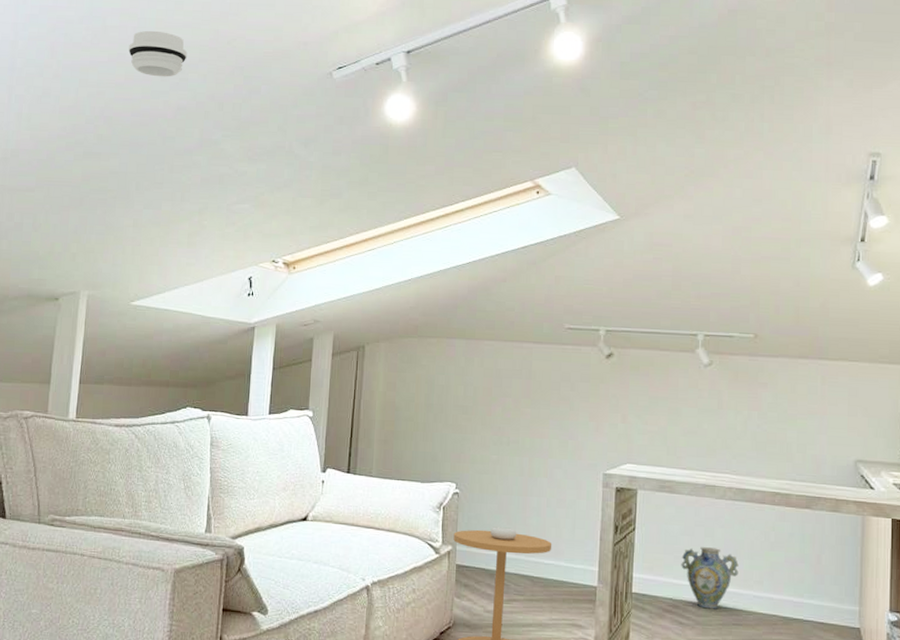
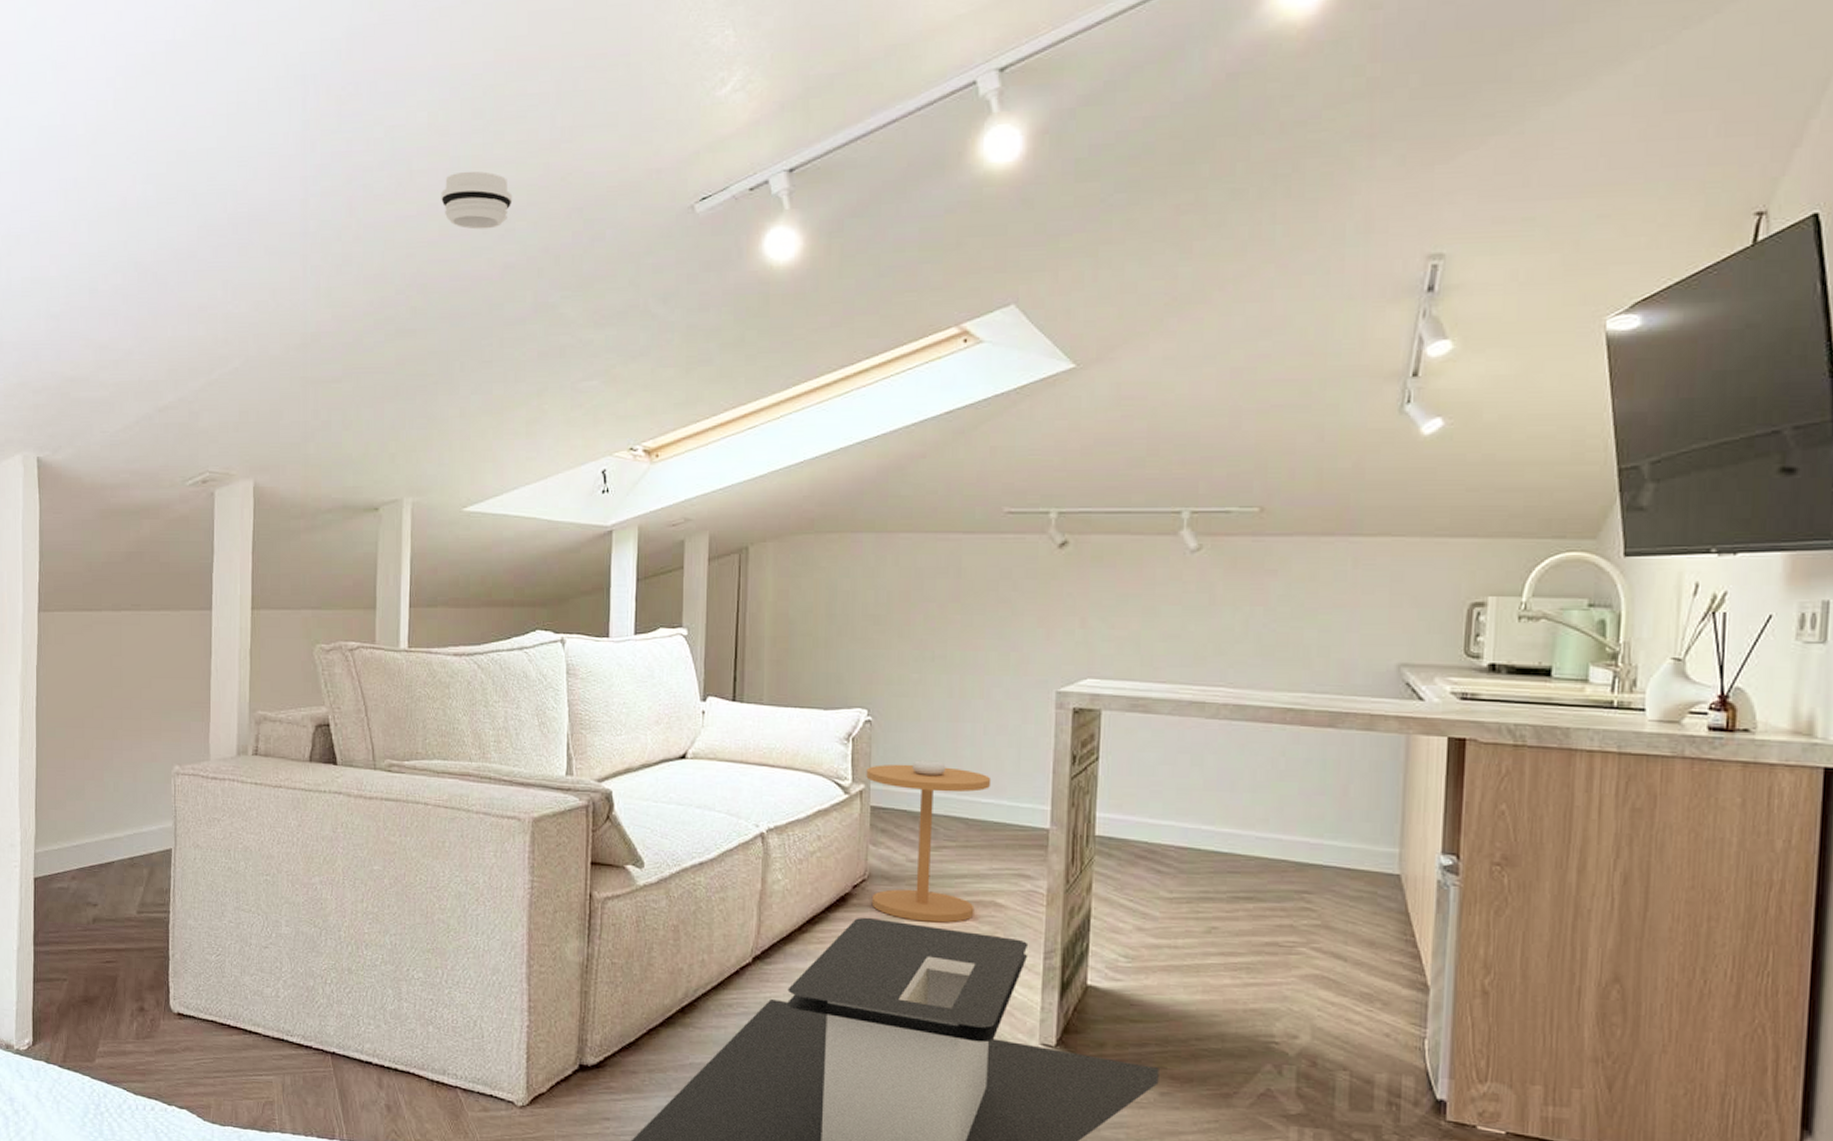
ceramic jug: present [681,547,739,609] -> none [1159,778,1236,854]

